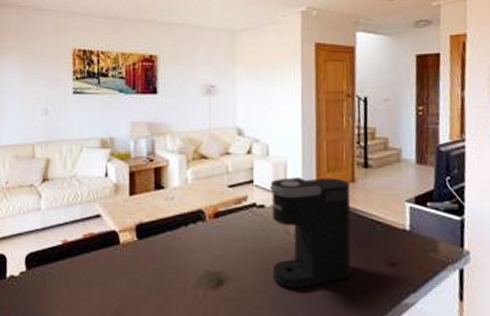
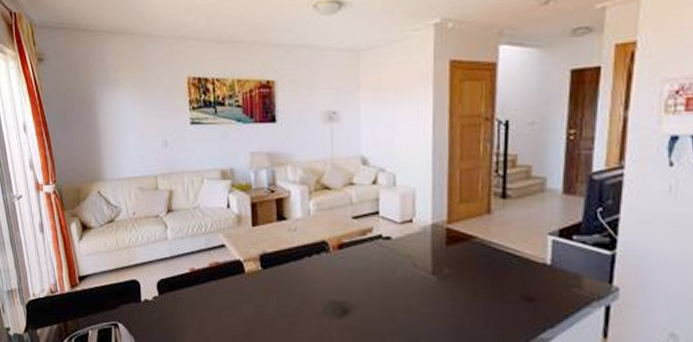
coffee maker: present [270,177,351,289] -> none [397,208,485,321]

